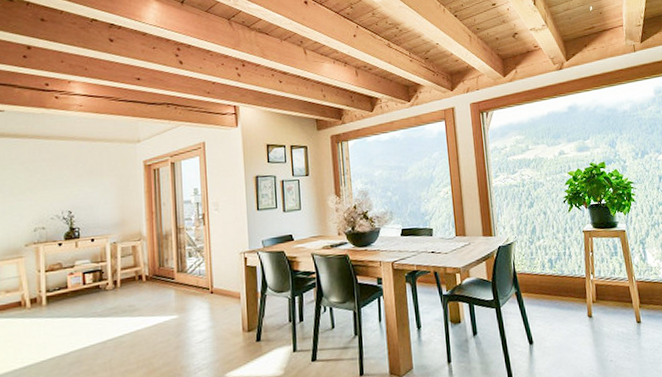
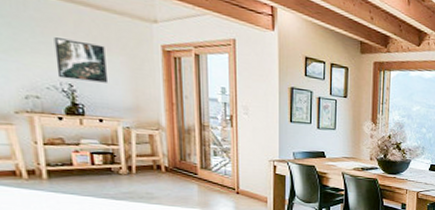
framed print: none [59,171,100,207] -> present [54,37,109,83]

